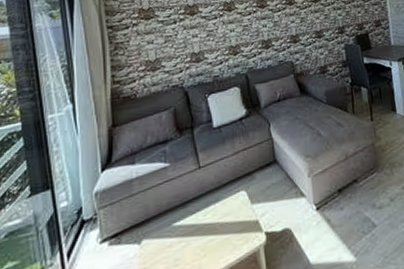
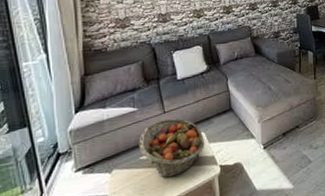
fruit basket: none [171,174,247,250] -> present [139,118,205,178]

